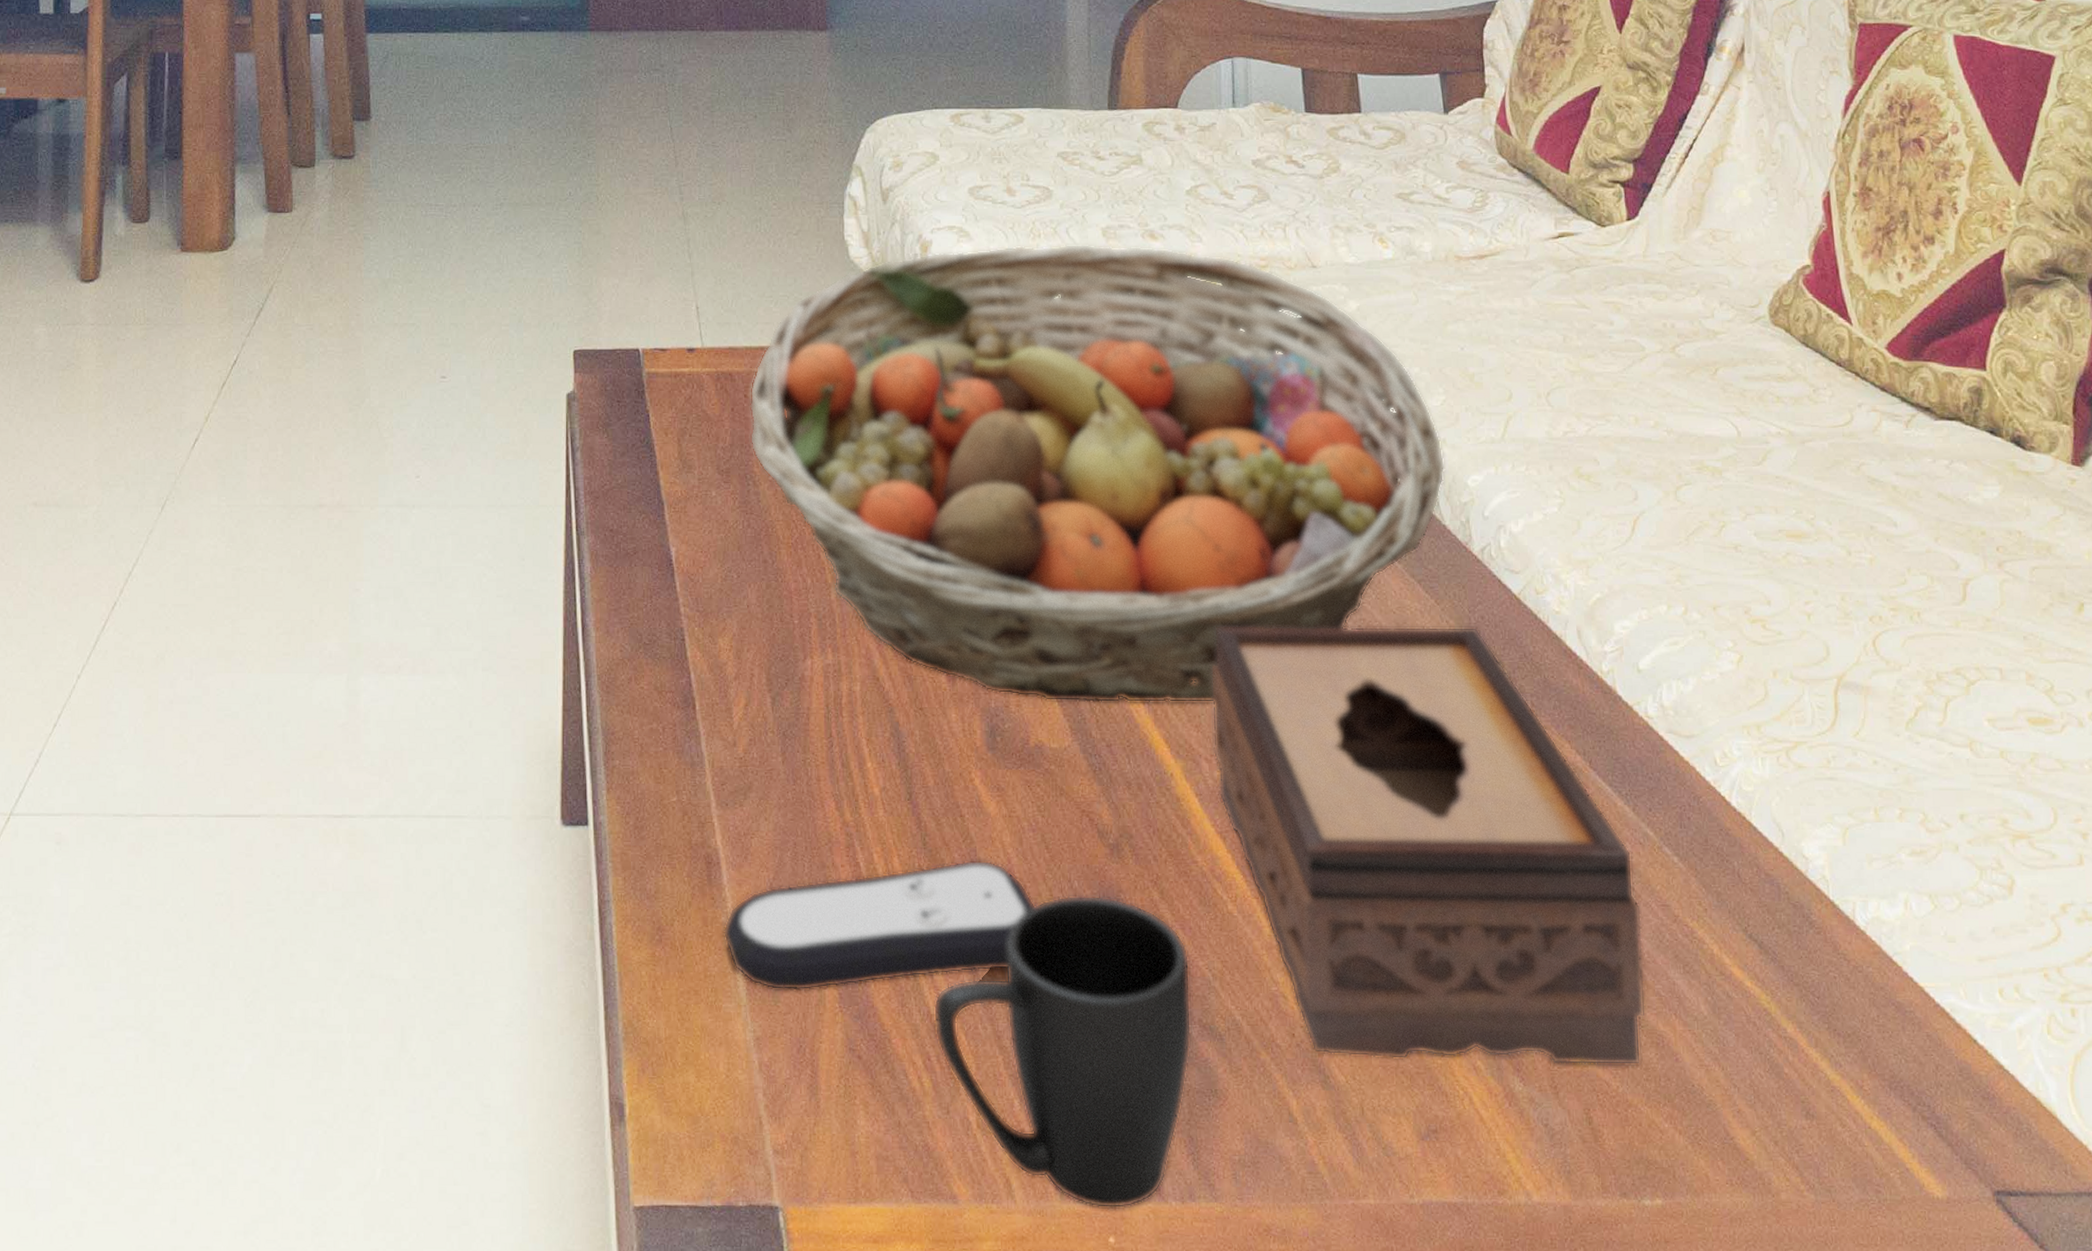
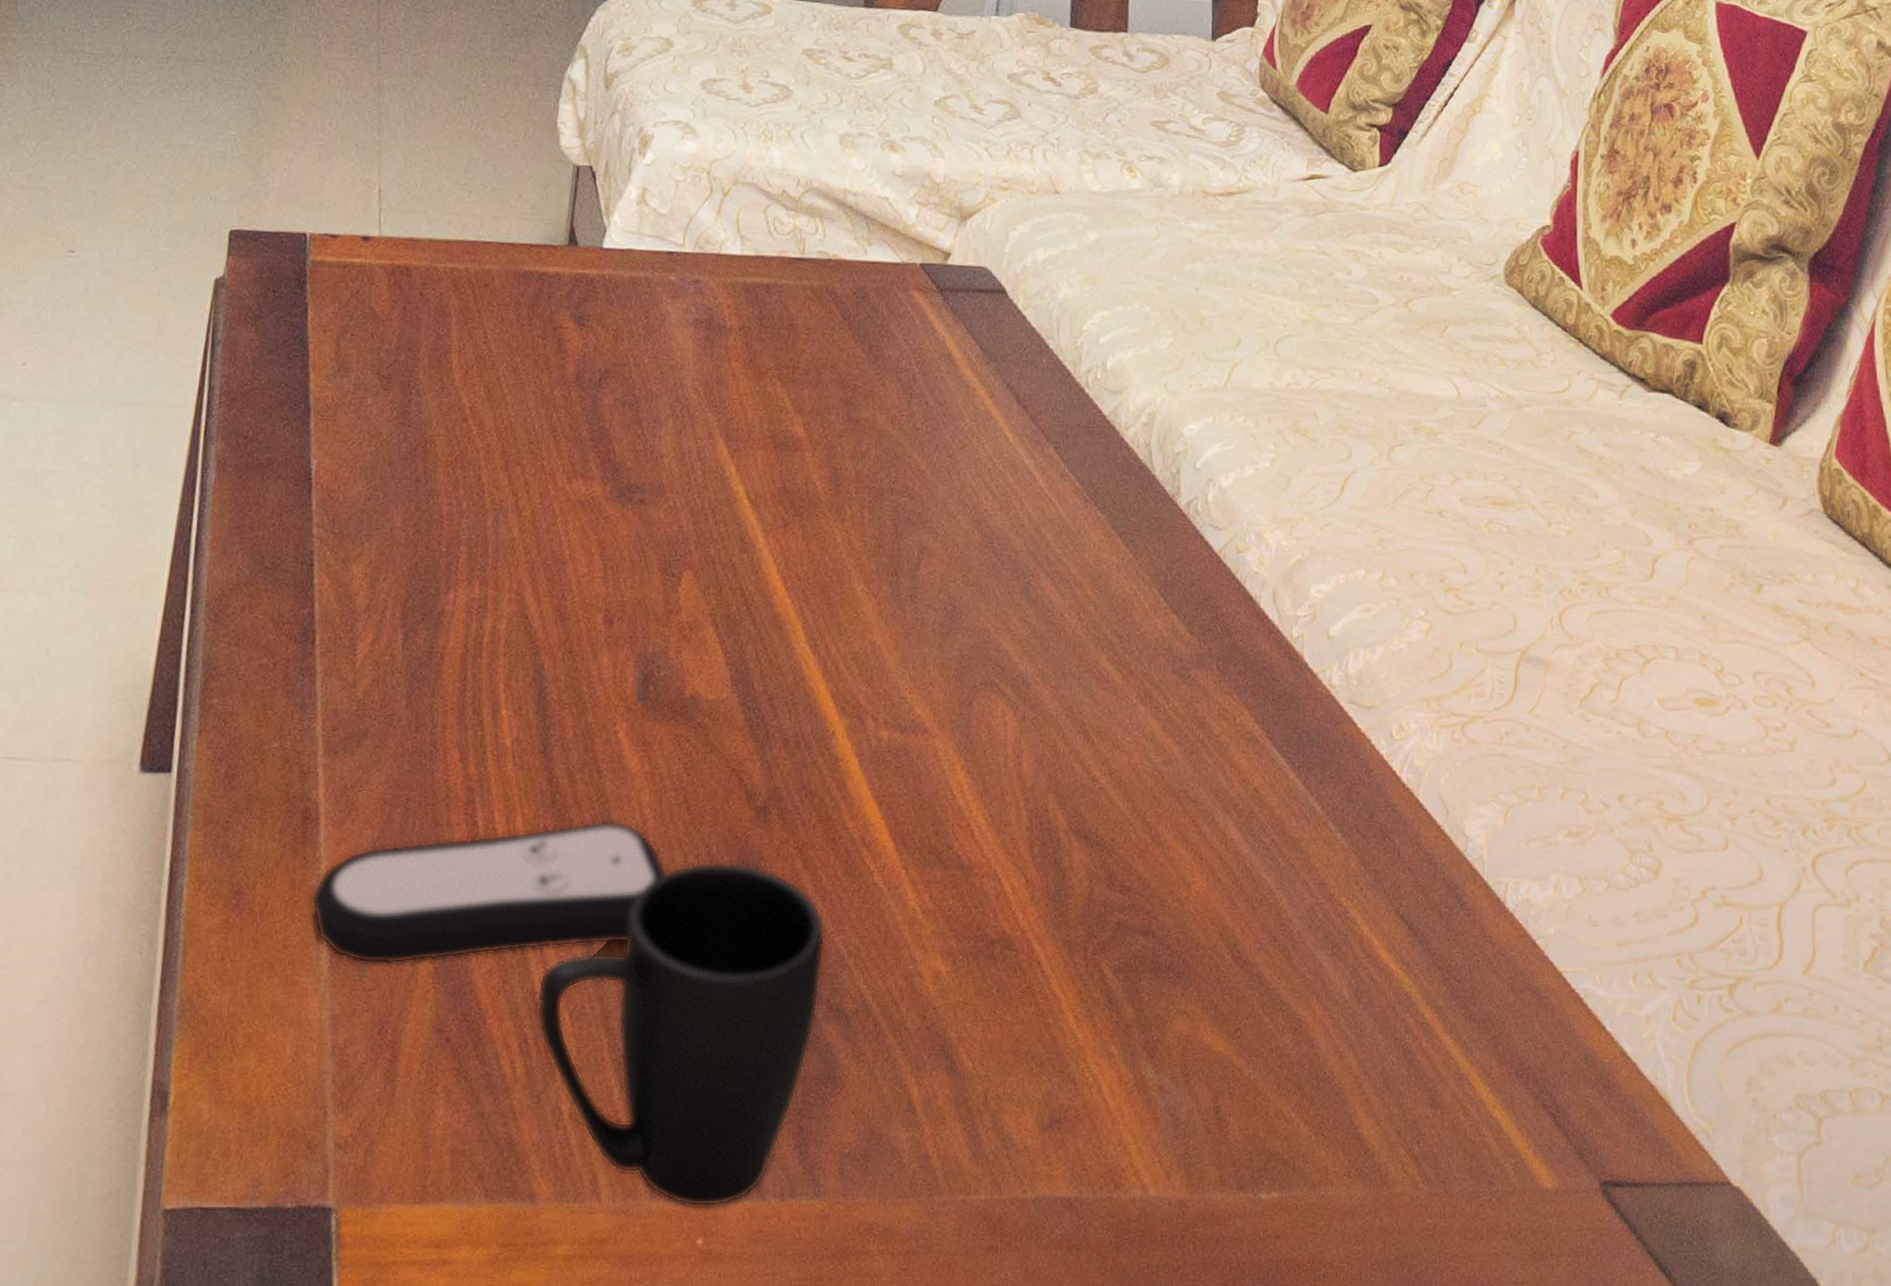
fruit basket: present [749,244,1445,703] -> none [418,147,1164,657]
tissue box: present [1210,625,1645,1066] -> none [880,574,1298,1052]

